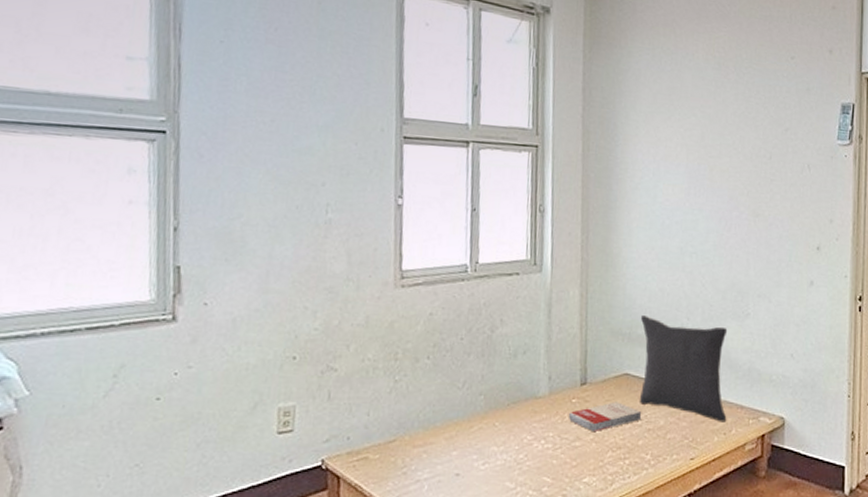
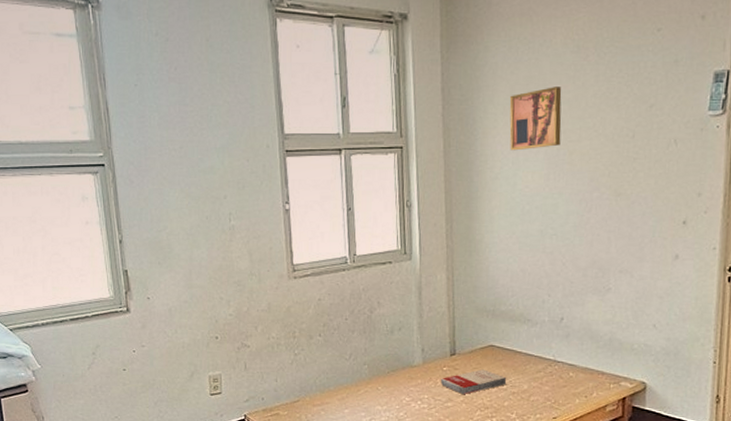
pillow: present [640,315,728,423] -> none [503,294,589,387]
wall art: none [651,100,703,162] -> present [509,87,562,151]

